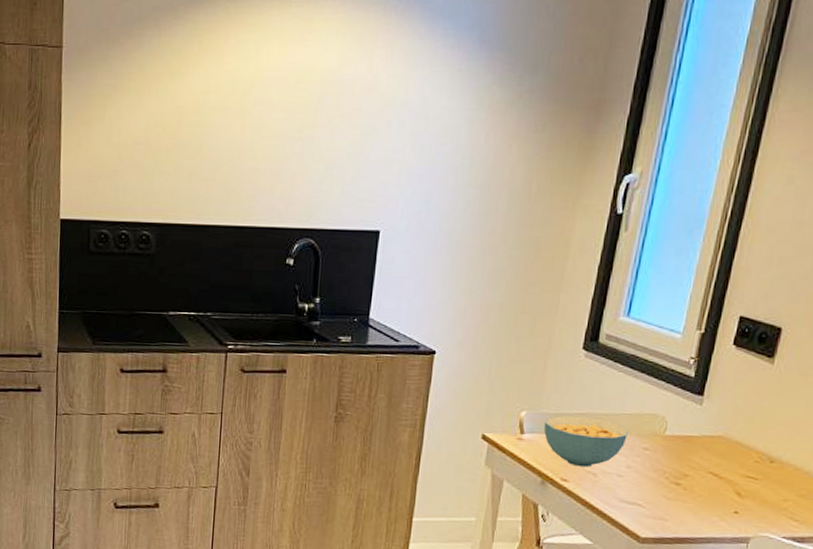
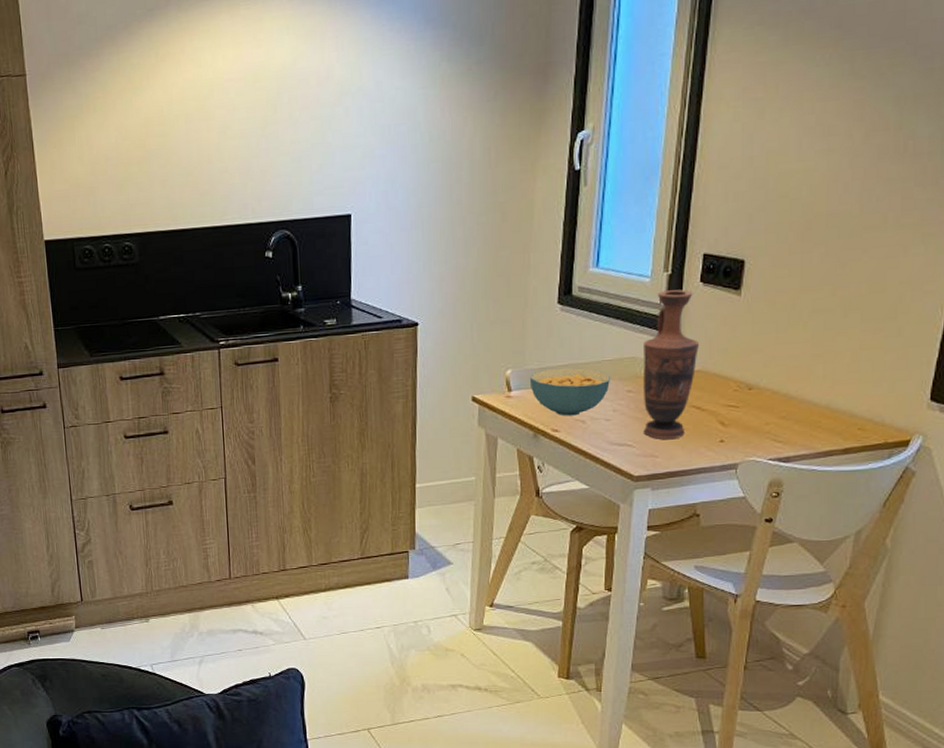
vase: none [655,349,725,505] -> present [642,289,700,440]

